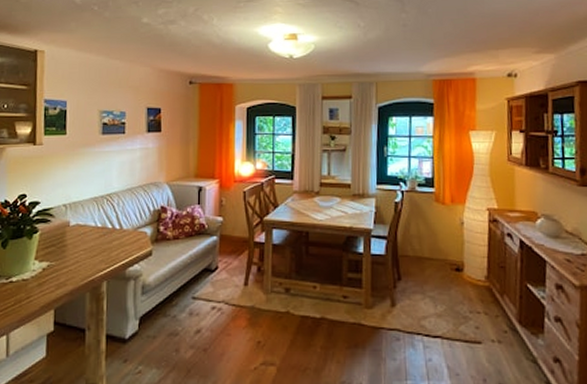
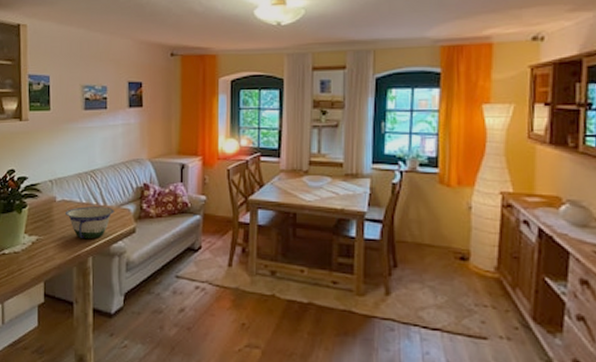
bowl: none [80,230,131,264] -> present [66,206,114,240]

